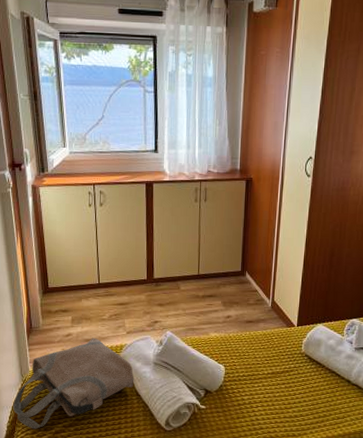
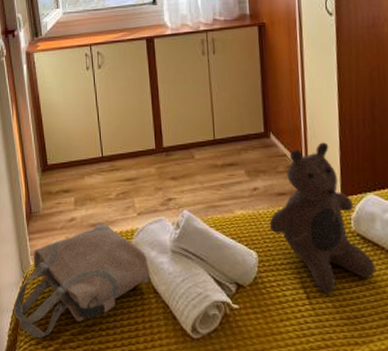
teddy bear: none [236,282,316,399] -> present [269,142,375,293]

